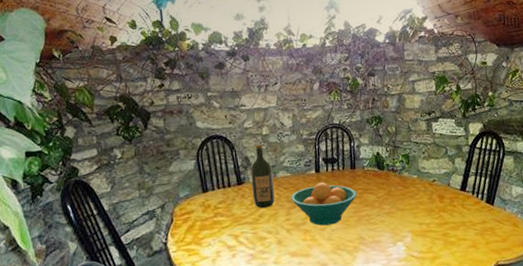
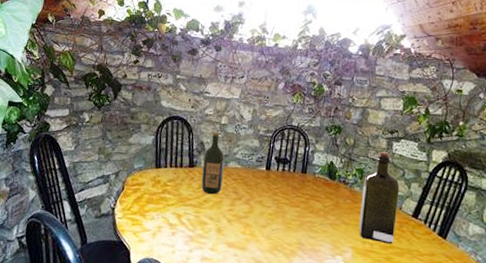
fruit bowl: present [291,182,357,226] -> none [237,180,303,224]
liquor: none [410,133,448,221] -> present [359,152,400,245]

